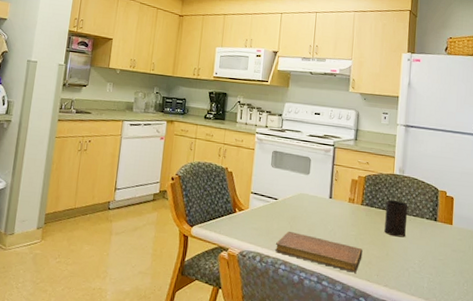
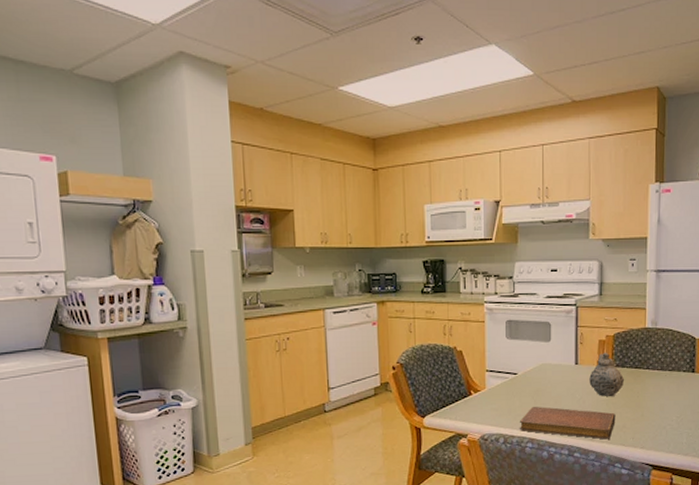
teapot: none [341,191,373,233] -> present [589,352,625,397]
cup: present [384,200,408,238] -> none [638,357,663,396]

